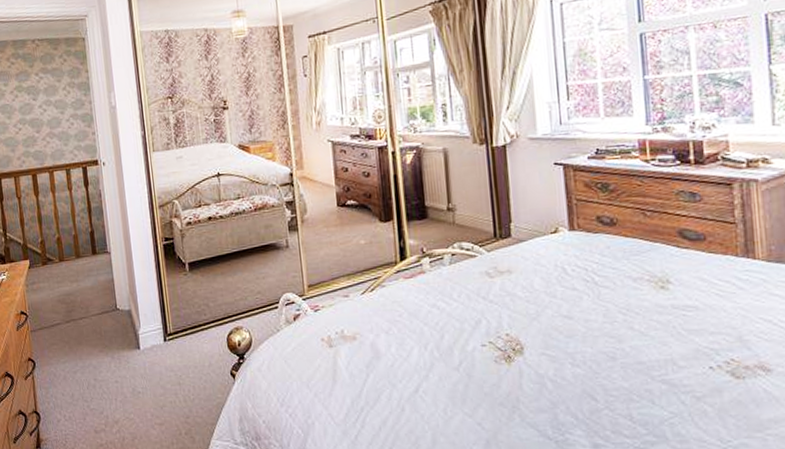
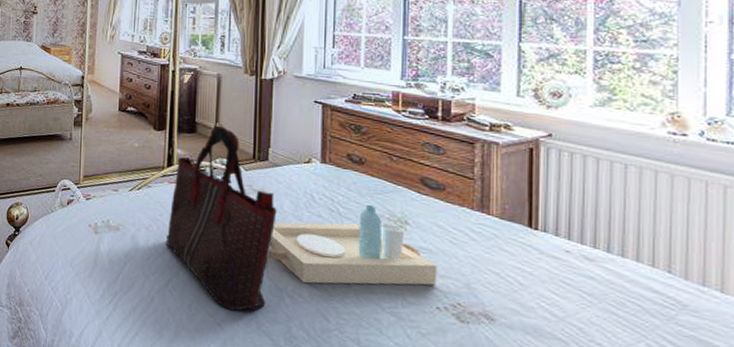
handbag: none [409,206,528,406] -> present [165,126,277,311]
serving tray: none [522,268,707,365] -> present [267,204,437,286]

